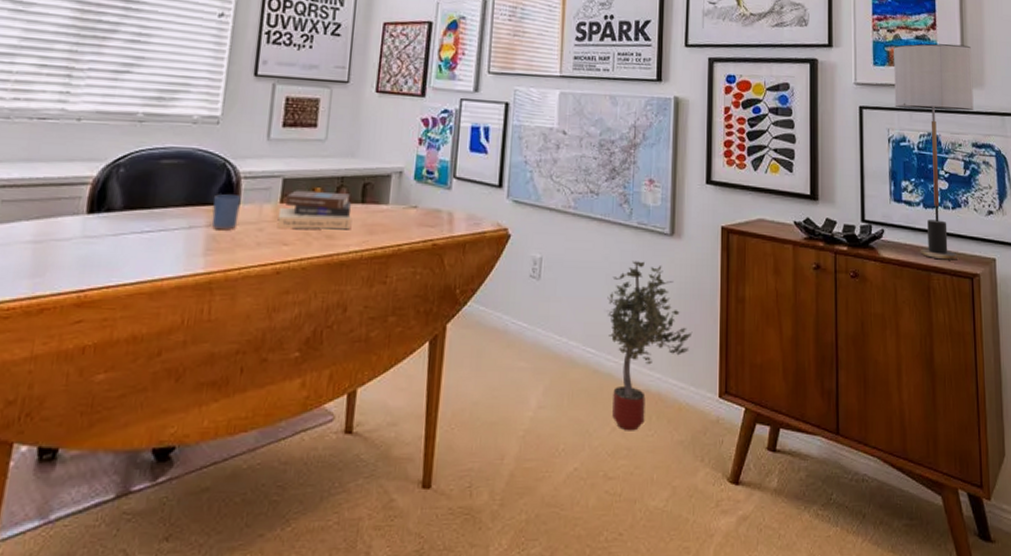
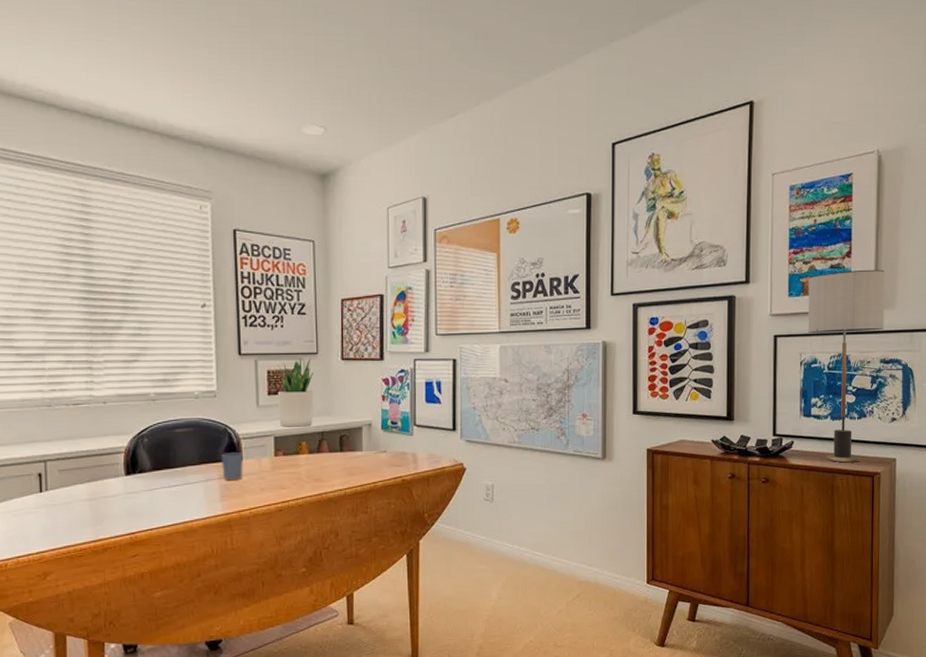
books: present [277,190,352,230] -> none [274,444,334,477]
planter: none [292,84,342,169] -> present [277,357,314,427]
potted tree: present [607,260,693,431] -> none [550,481,624,612]

